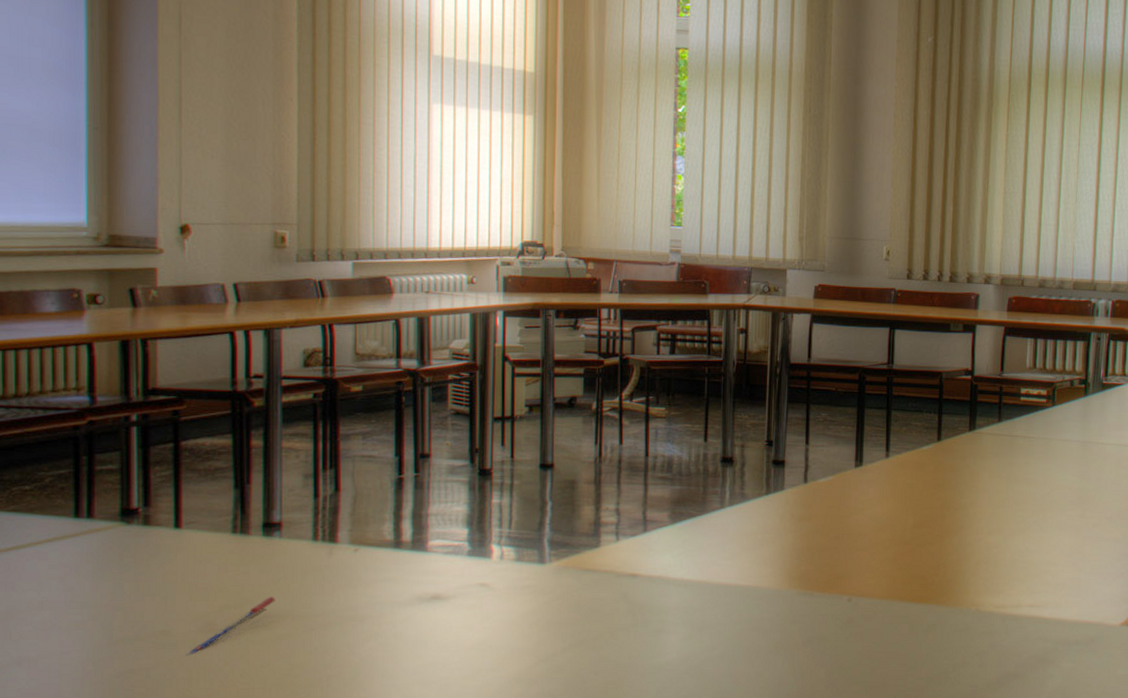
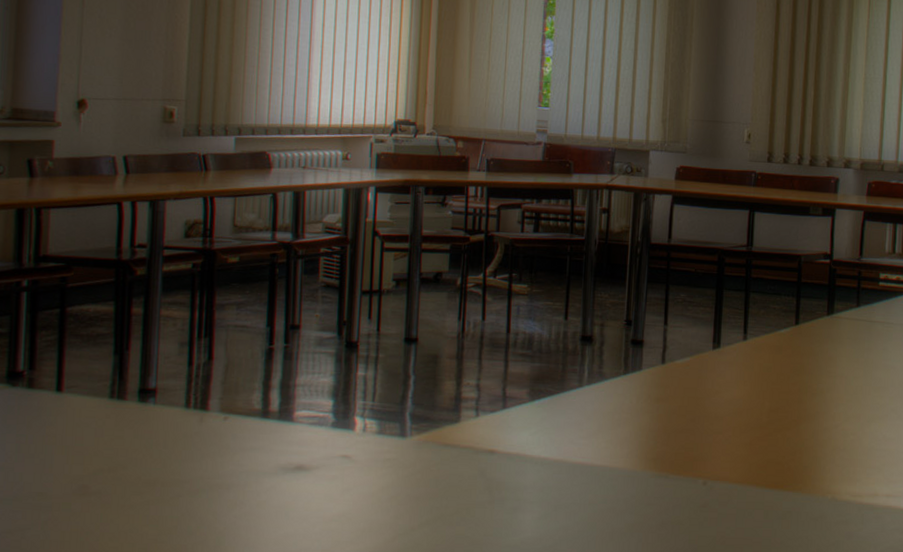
pen: present [186,596,275,657] -> none [60,462,147,519]

